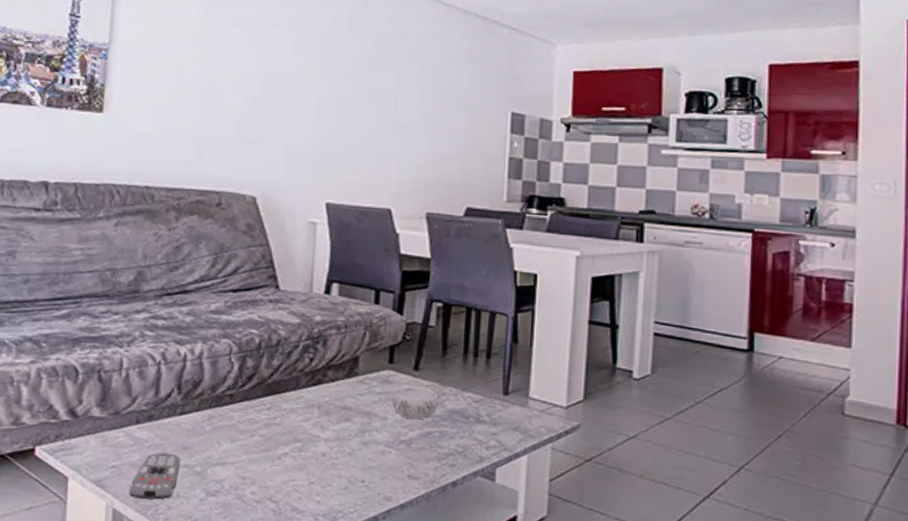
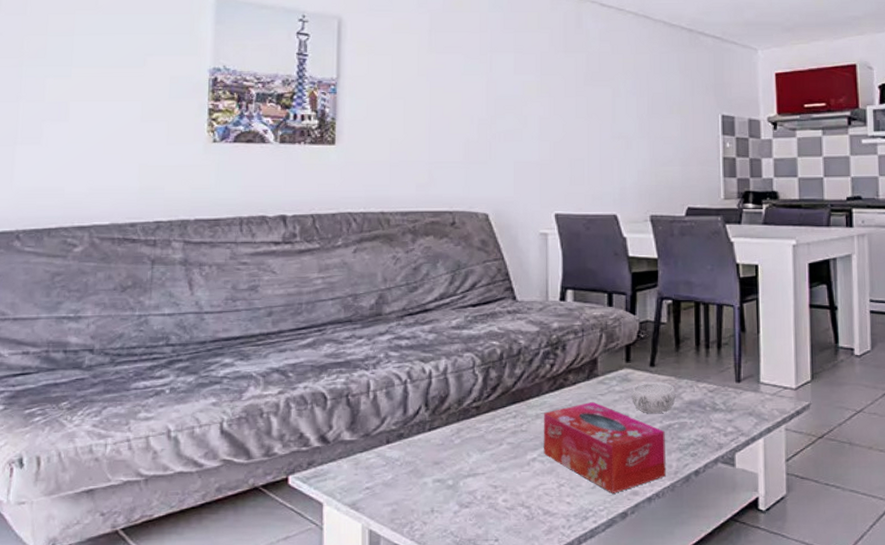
remote control: present [128,452,181,500] -> none [383,469,433,517]
tissue box: none [296,400,424,497] -> present [543,401,666,493]

